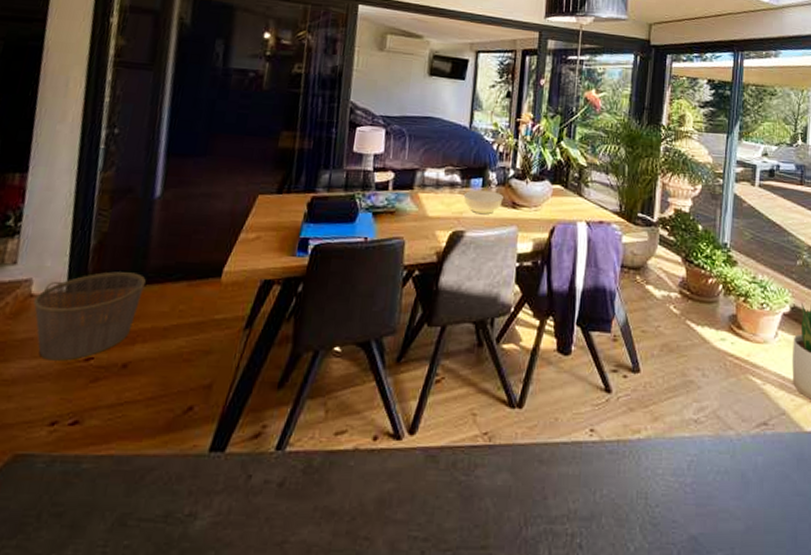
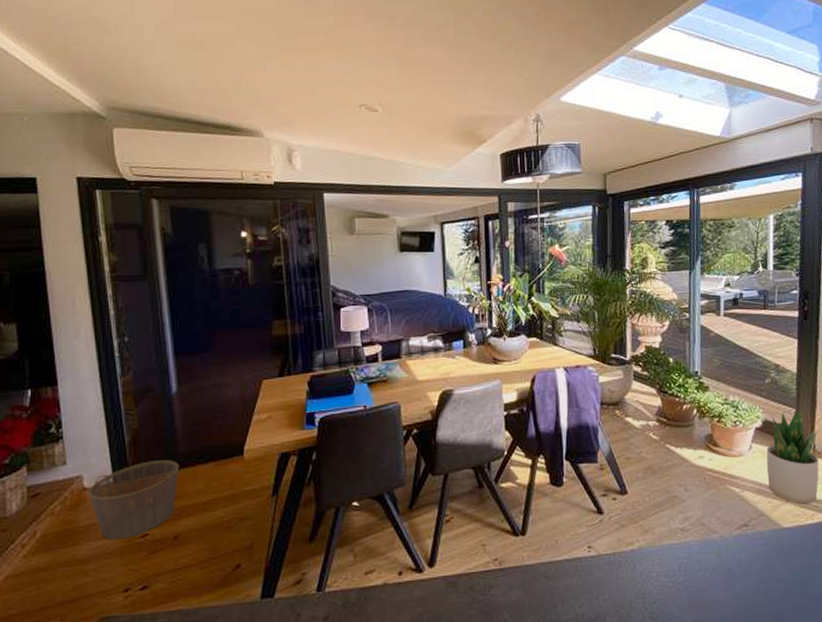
bowl: present [463,190,504,215] -> none [447,351,486,373]

